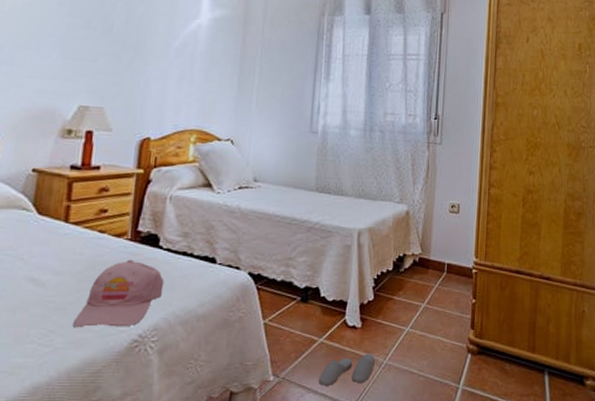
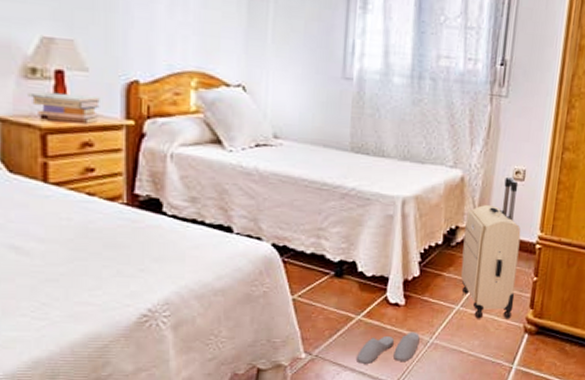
books: none [62,148,118,174] -> present [28,91,100,125]
baseball cap: present [72,259,164,328] -> none [68,227,172,301]
suitcase: none [409,210,459,340] -> present [460,176,521,319]

